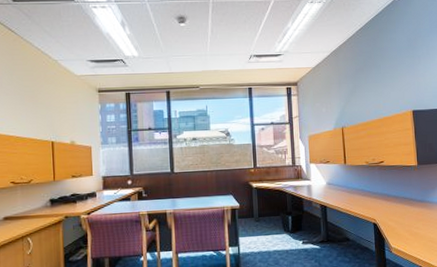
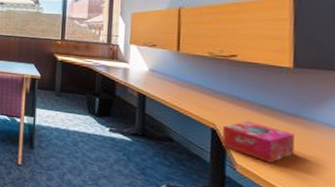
tissue box: none [381,212,424,241] -> present [222,121,296,163]

